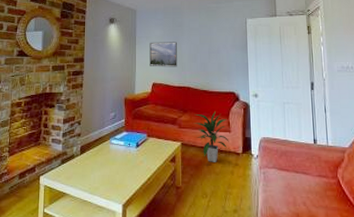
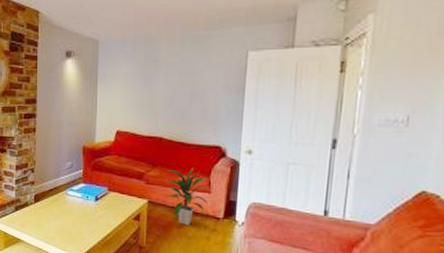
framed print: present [149,42,177,67] -> none [113,81,149,113]

